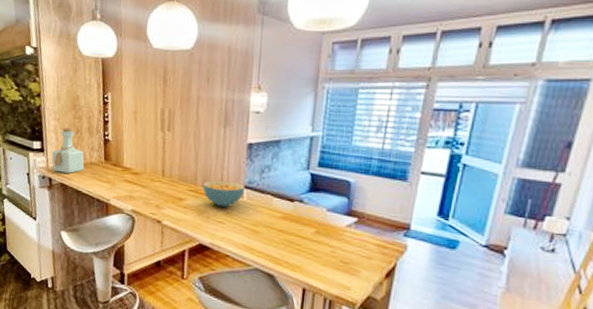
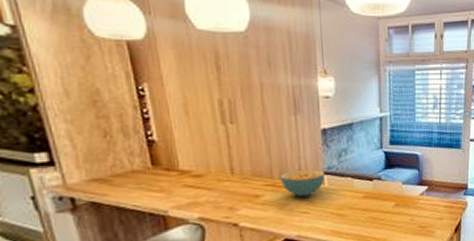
bottle: present [51,128,85,173] -> none [68,131,124,189]

